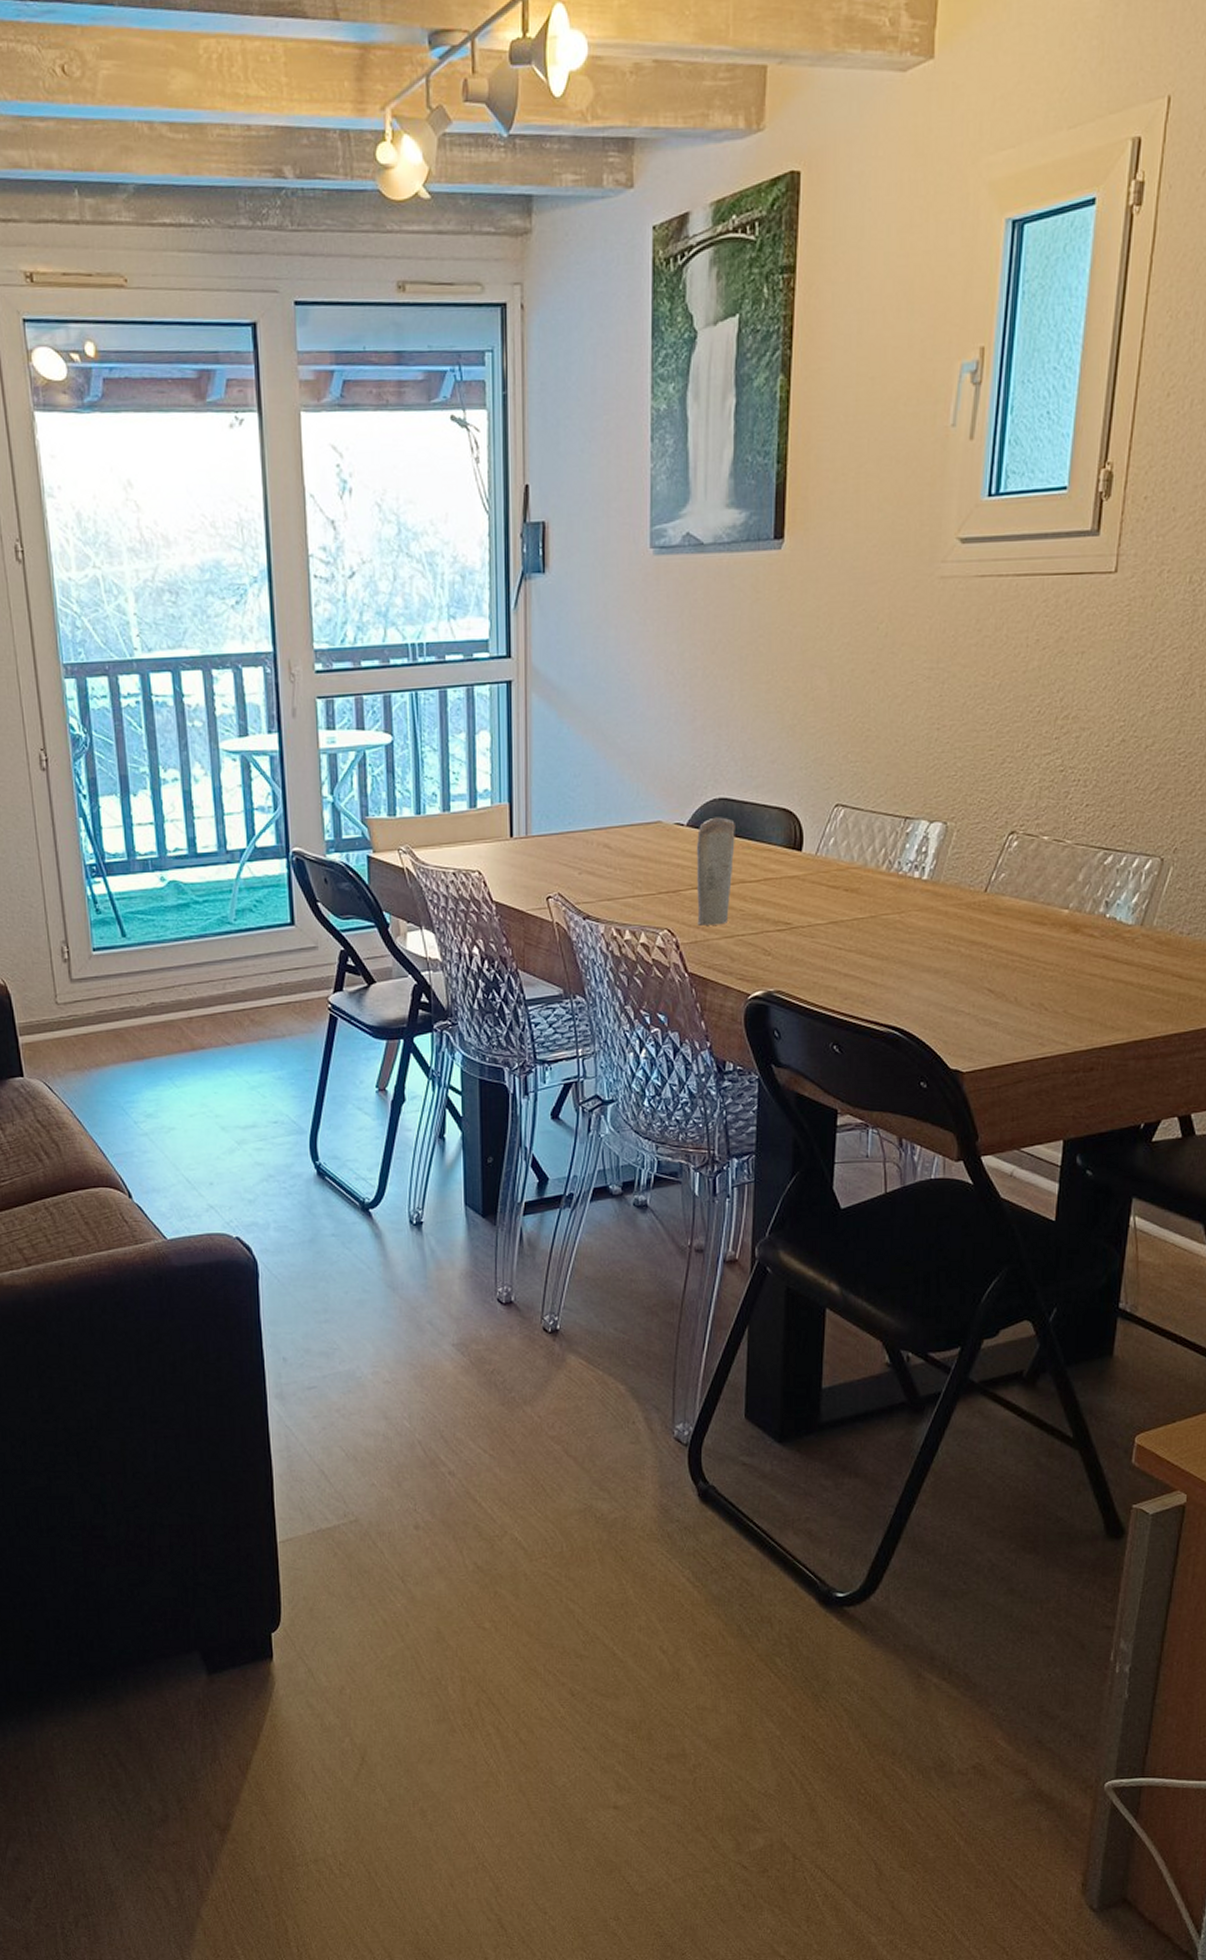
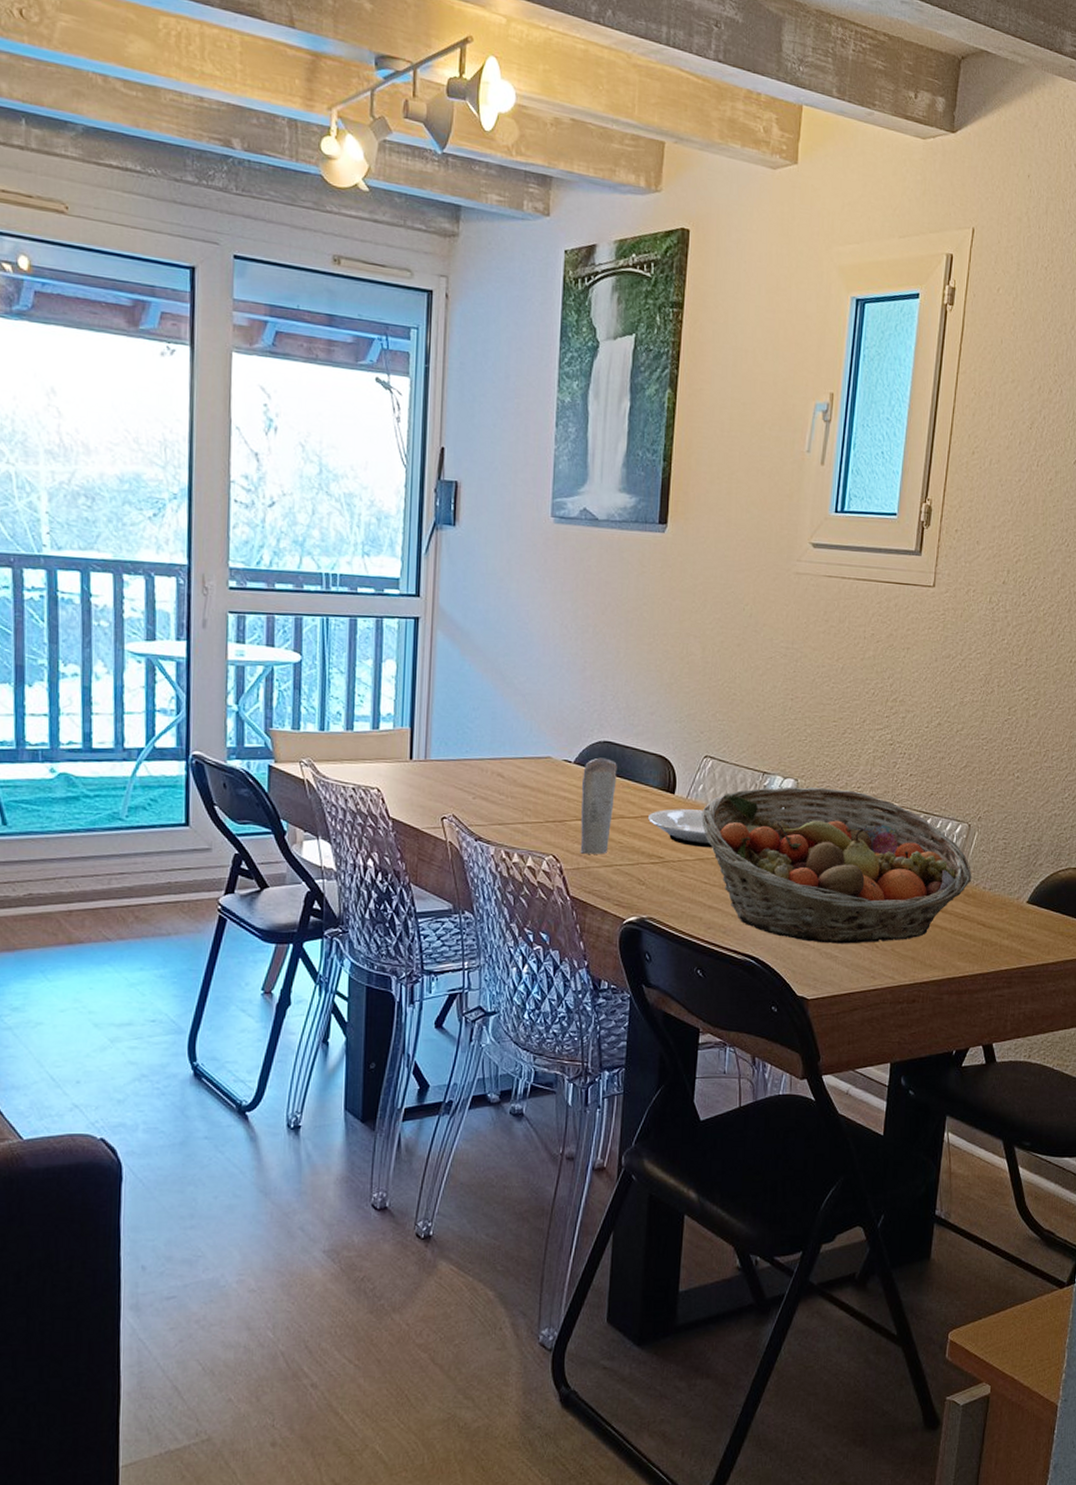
plate: none [771,867,848,909] -> present [647,809,713,848]
fruit basket: none [833,829,1166,1009] -> present [701,786,972,944]

